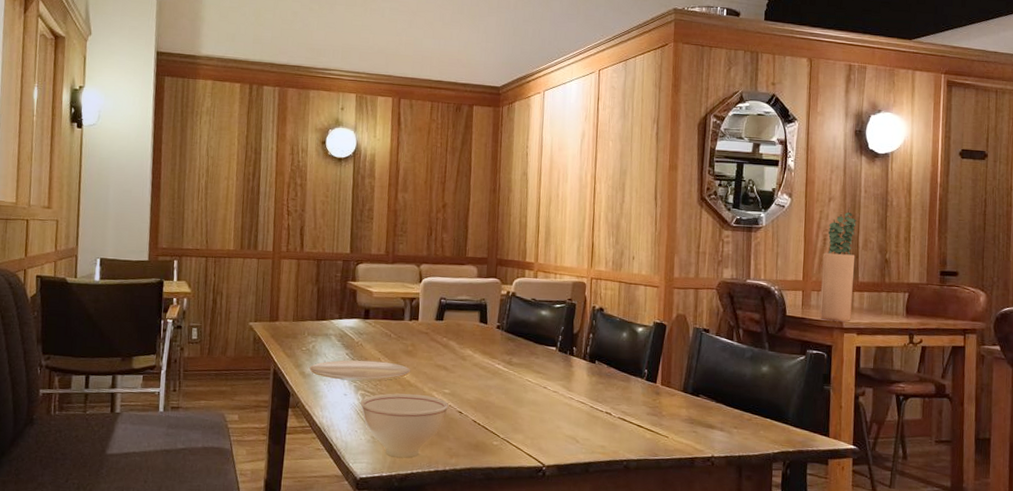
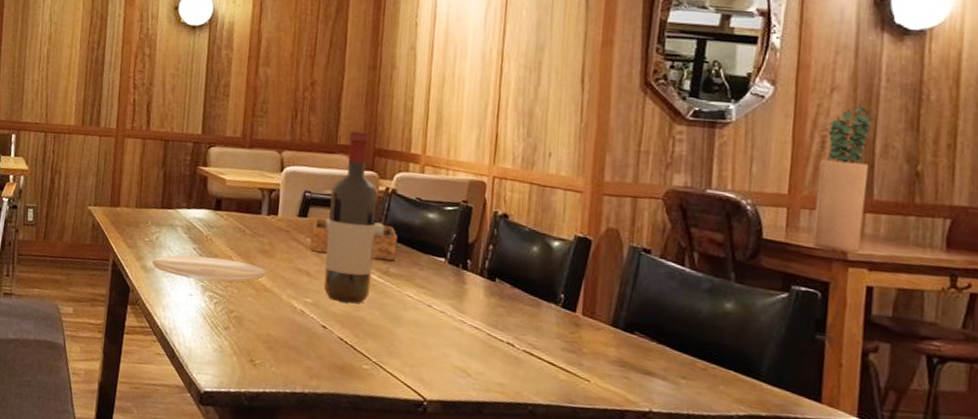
bowl: present [360,393,449,458] -> none [207,297,310,375]
napkin holder: none [446,320,518,353] -> present [310,217,398,262]
wine bottle: none [458,245,502,391] -> present [323,131,379,304]

